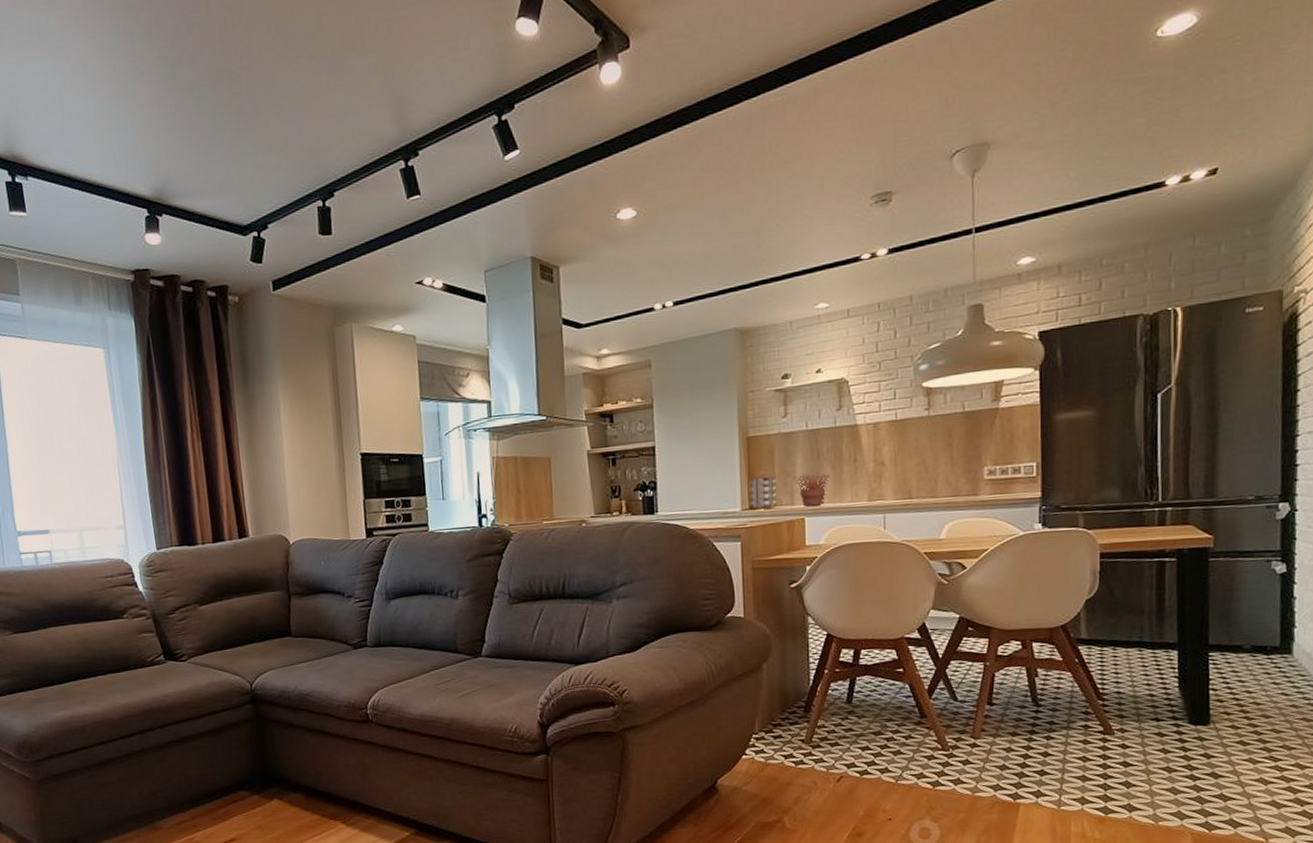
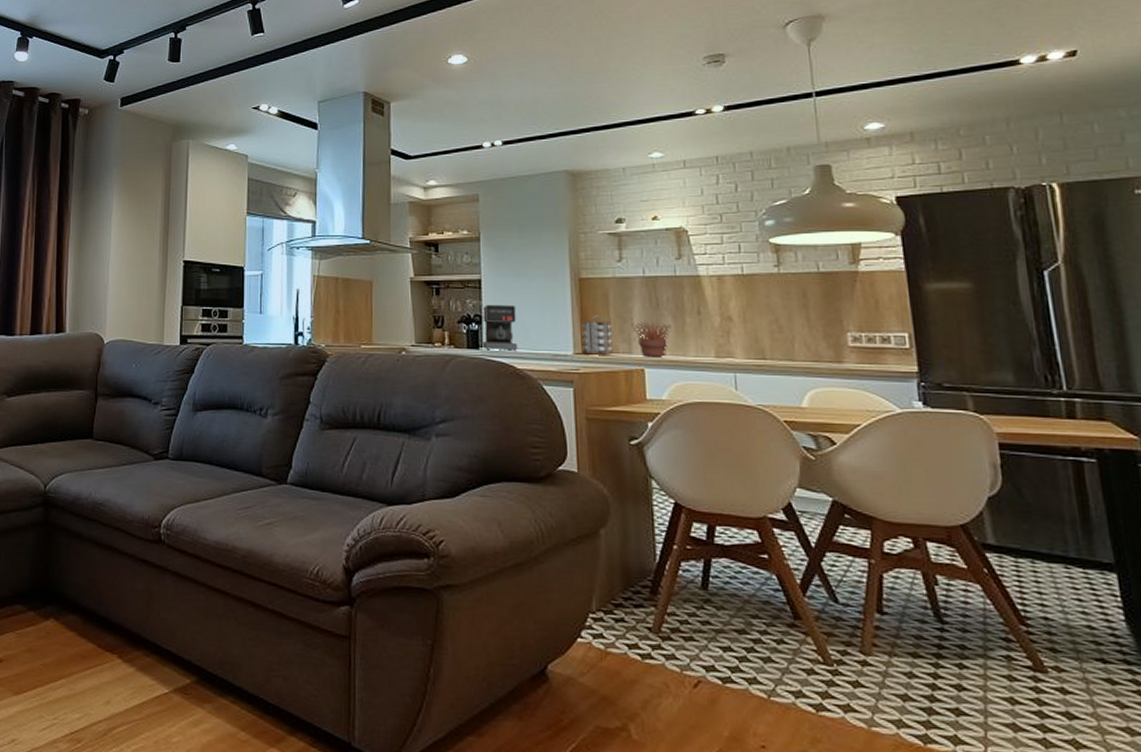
coffee maker: none [657,468,690,515] -> present [482,304,517,352]

